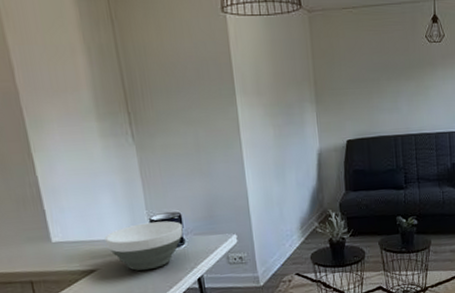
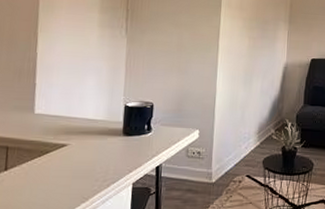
bowl: present [104,220,183,271] -> none [81,108,153,152]

